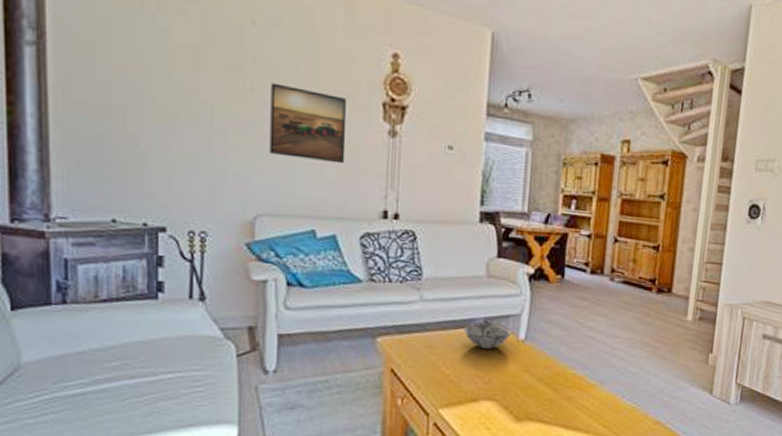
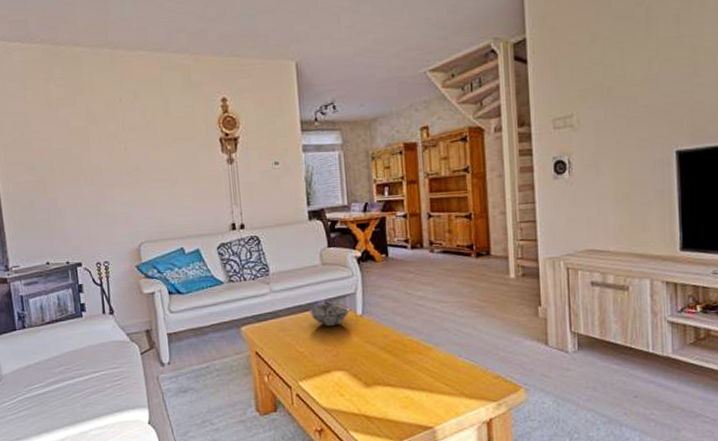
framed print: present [269,82,347,164] -> none [138,140,198,195]

